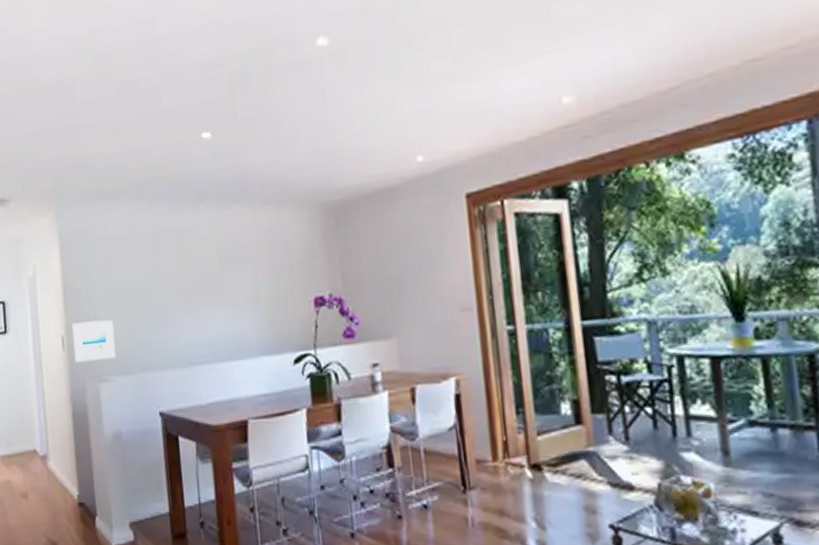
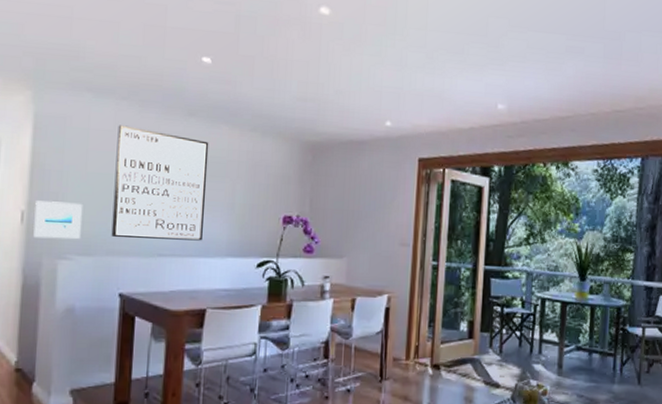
wall art: none [133,226,232,351] -> present [111,125,209,241]

